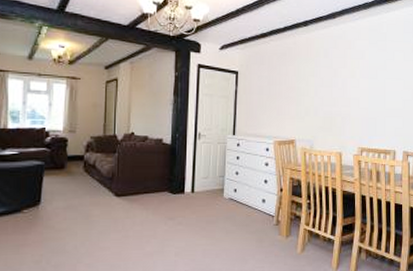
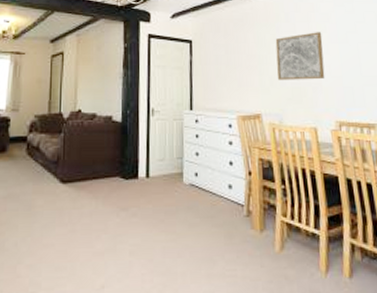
wall art: none [312,67,355,111] -> present [275,32,325,80]

